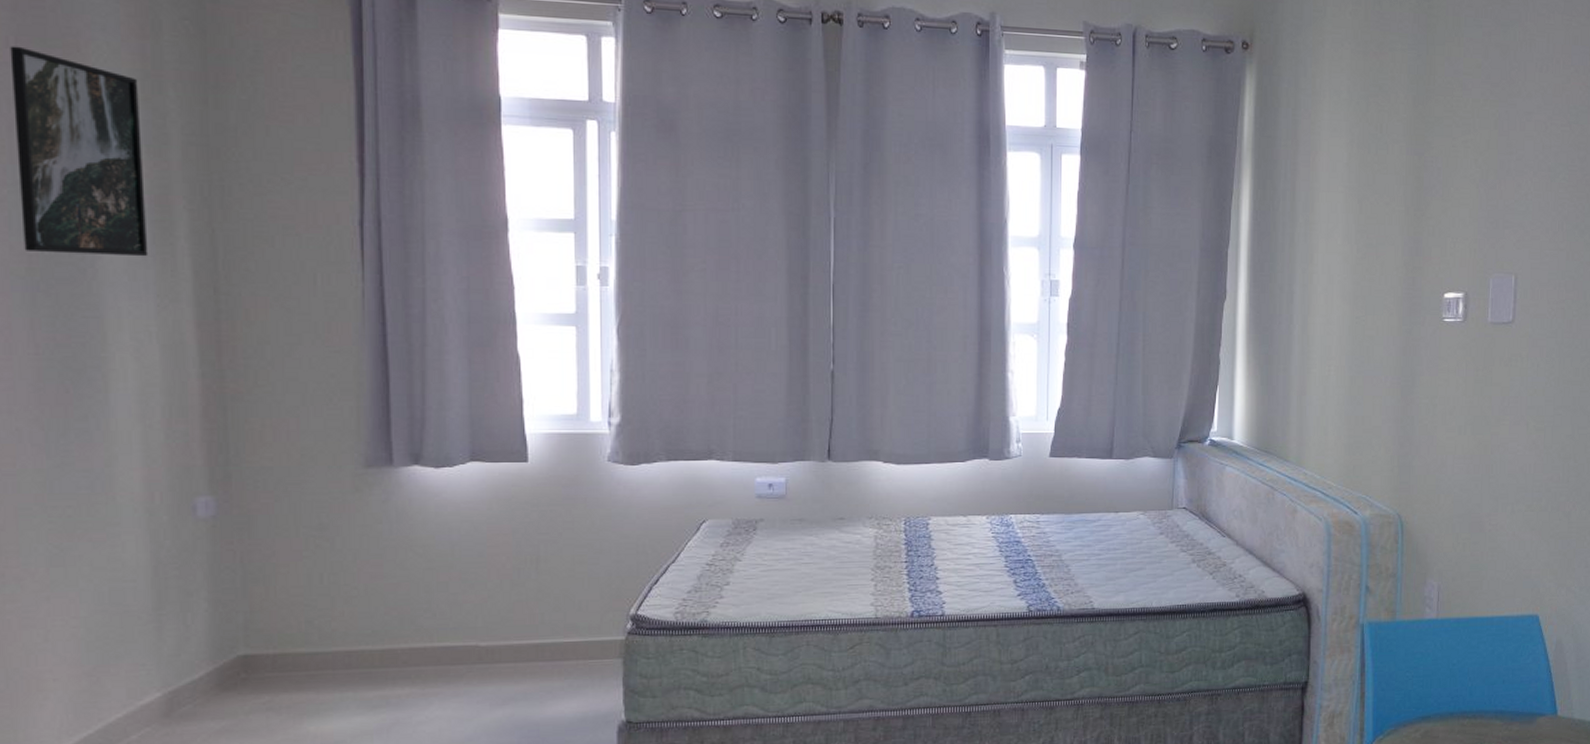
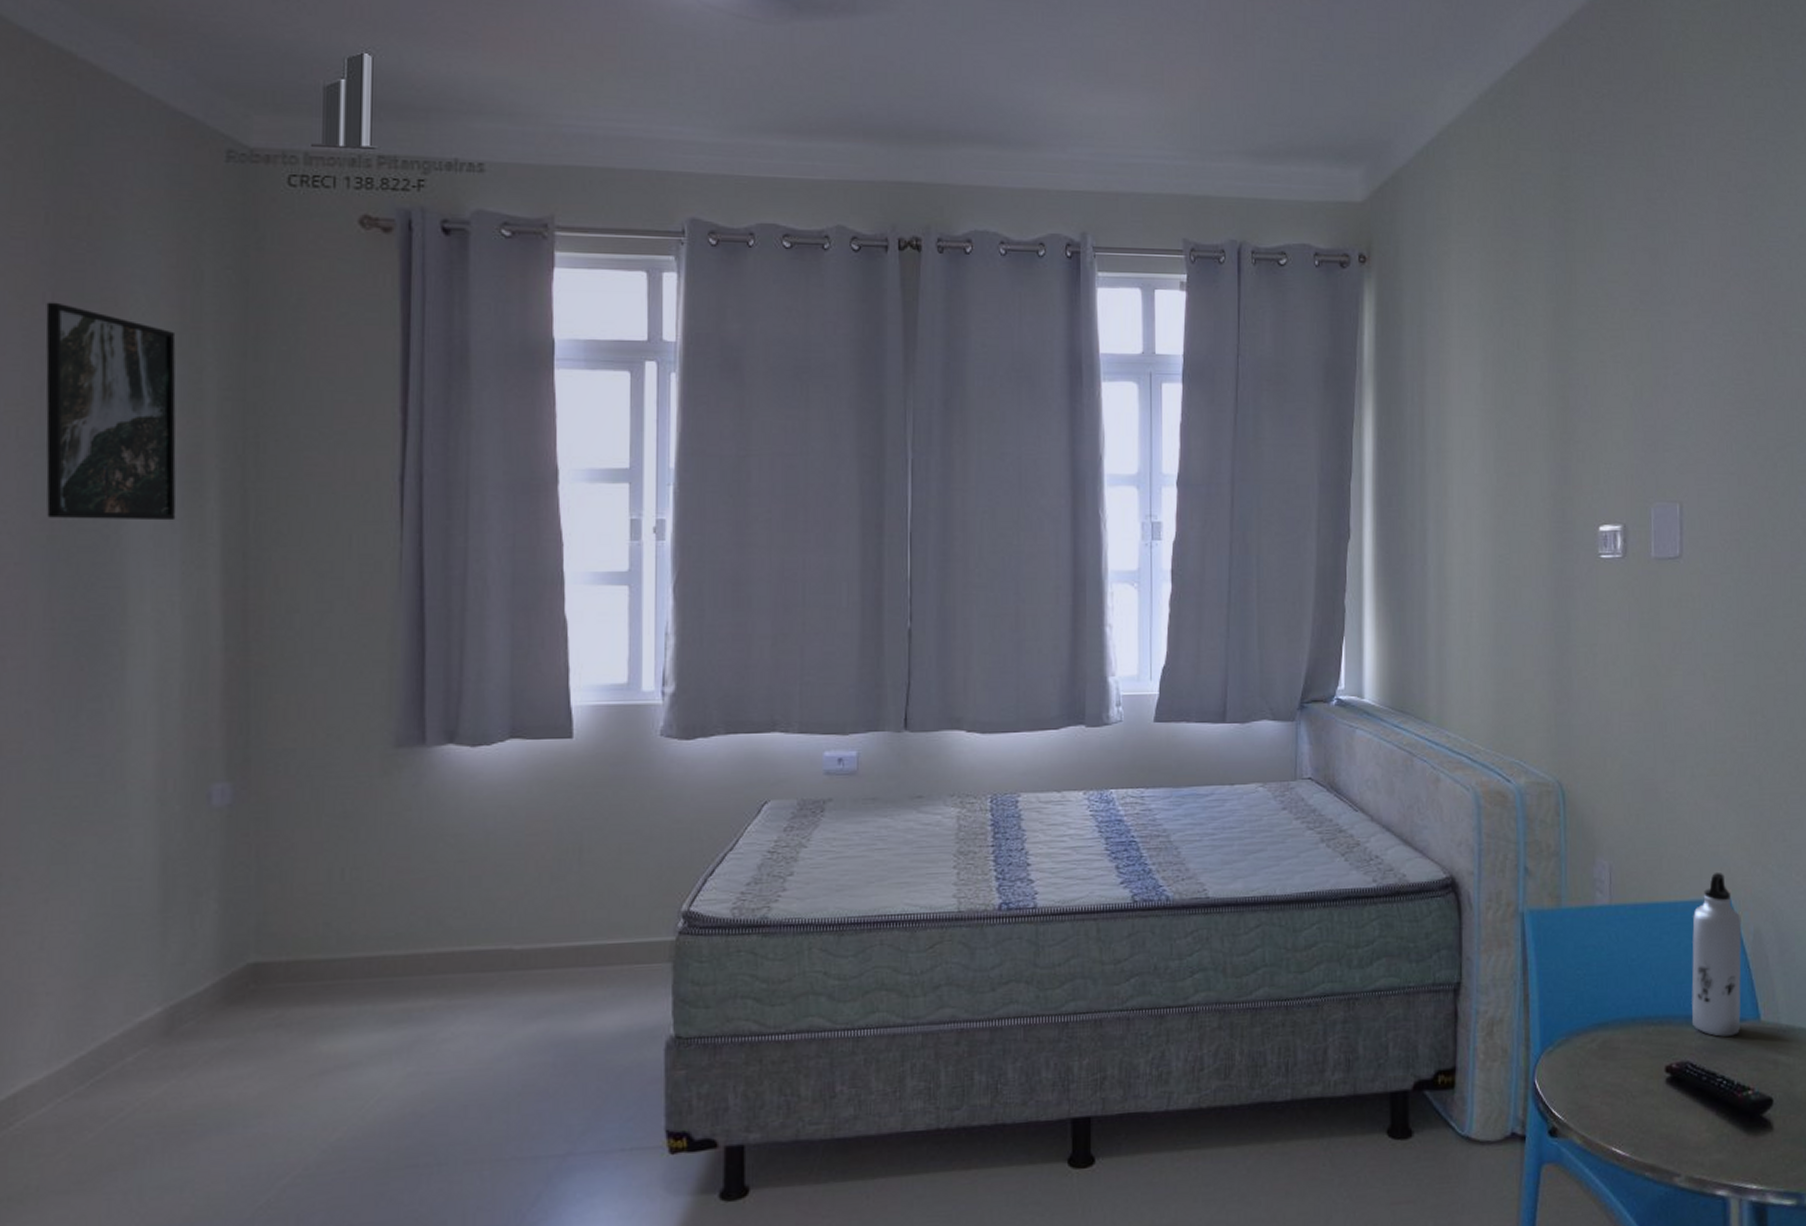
water bottle: none [1501,592,1546,729] -> present [1691,871,1742,1037]

